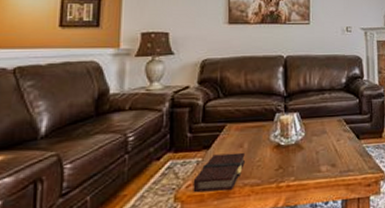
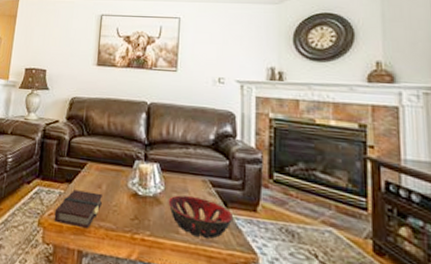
decorative bowl: none [309,135,365,171] -> present [168,195,234,239]

